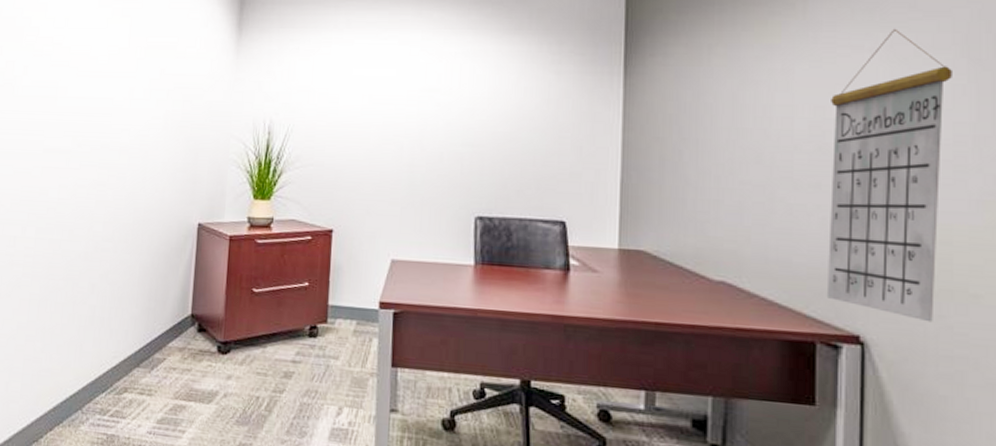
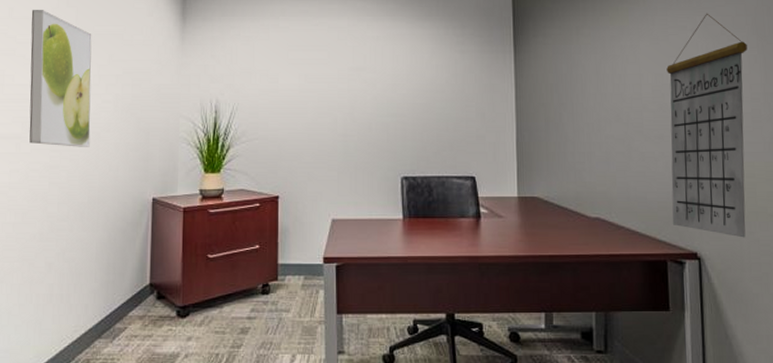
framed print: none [79,20,145,166] -> present [29,10,92,147]

